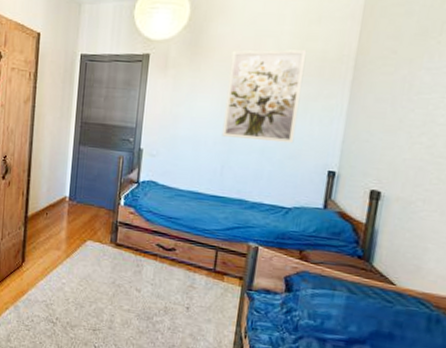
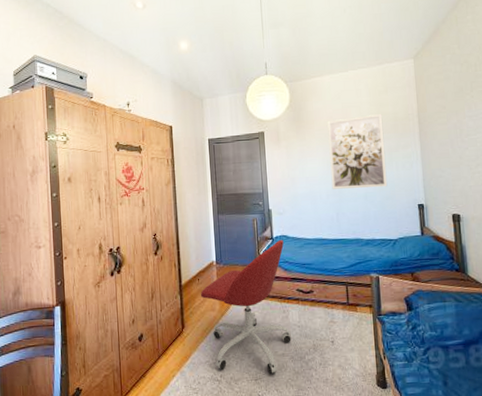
office chair: none [46,185,151,328] -> present [200,239,291,375]

